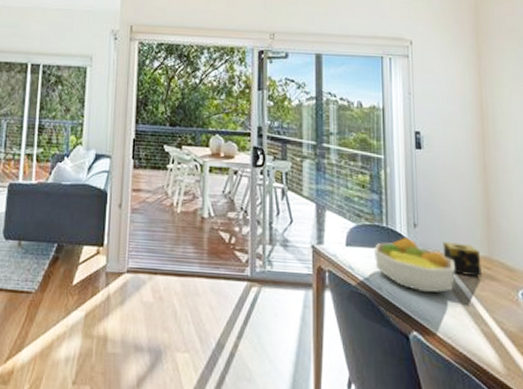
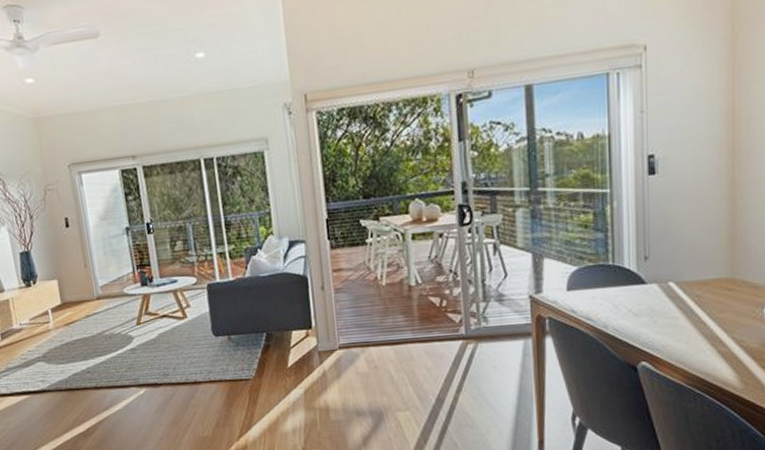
fruit bowl: present [373,236,455,293] -> none [598,271,691,325]
candle: present [442,242,482,278] -> none [677,268,722,301]

